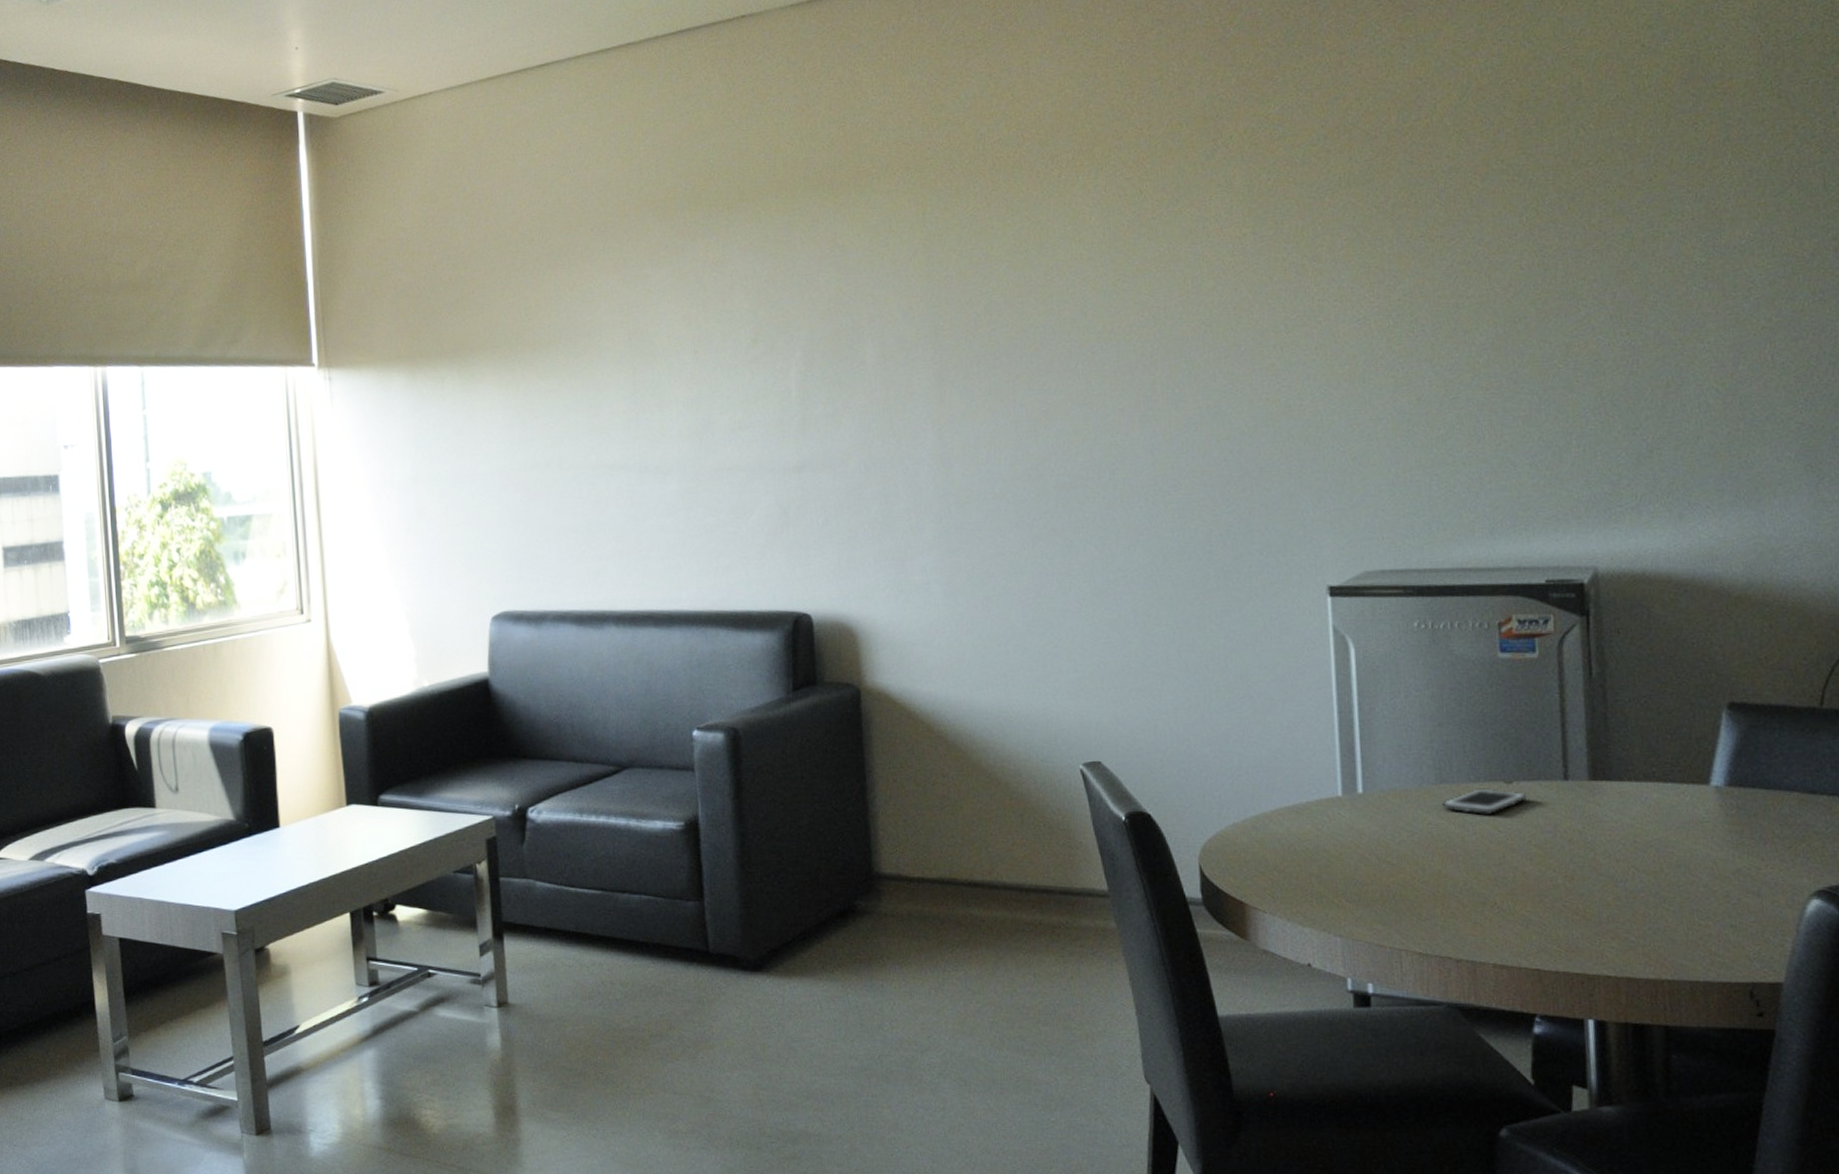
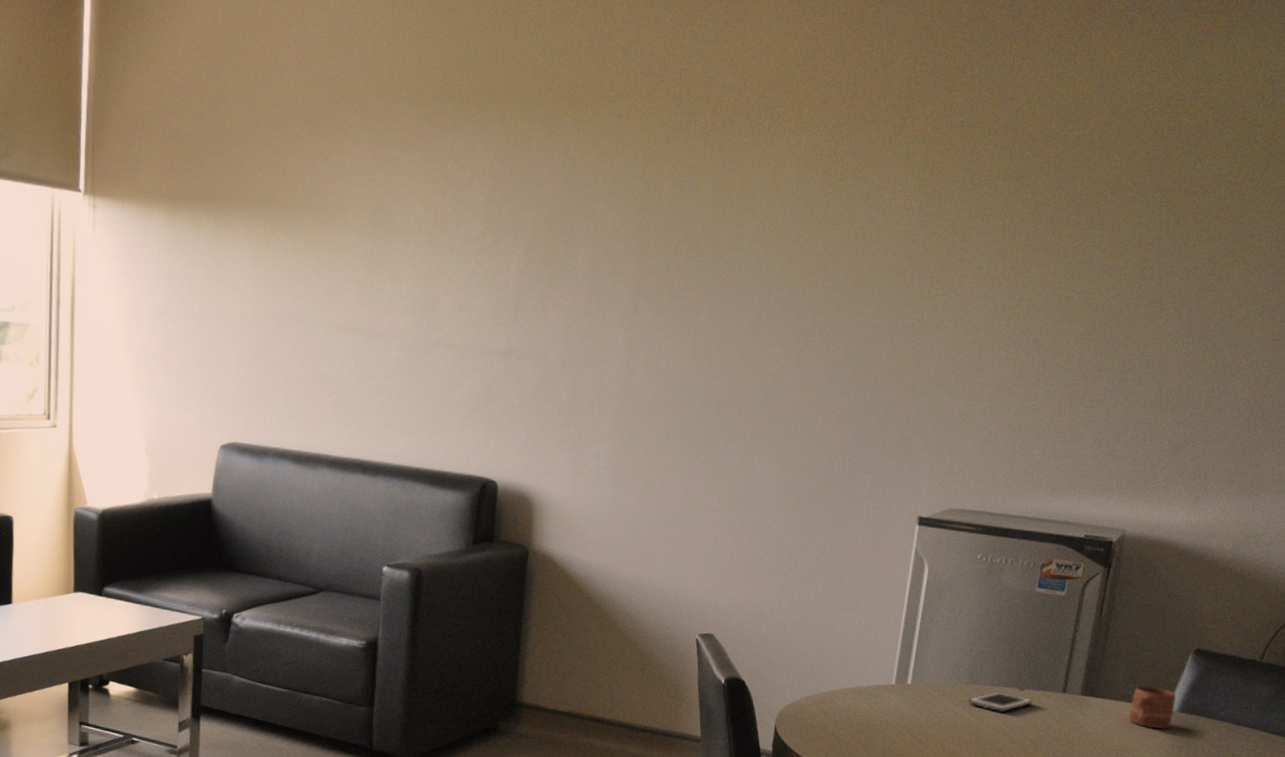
mug: none [1658,757,1720,813] -> present [1129,686,1177,729]

